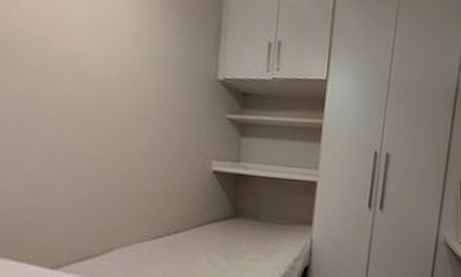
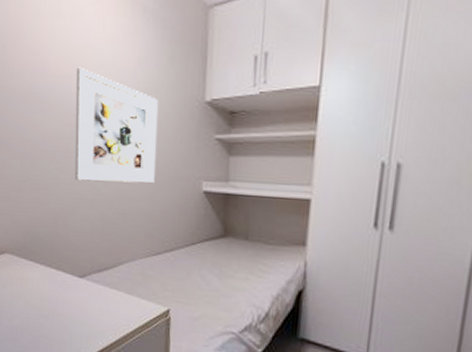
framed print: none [49,19,164,160] -> present [74,67,158,184]

